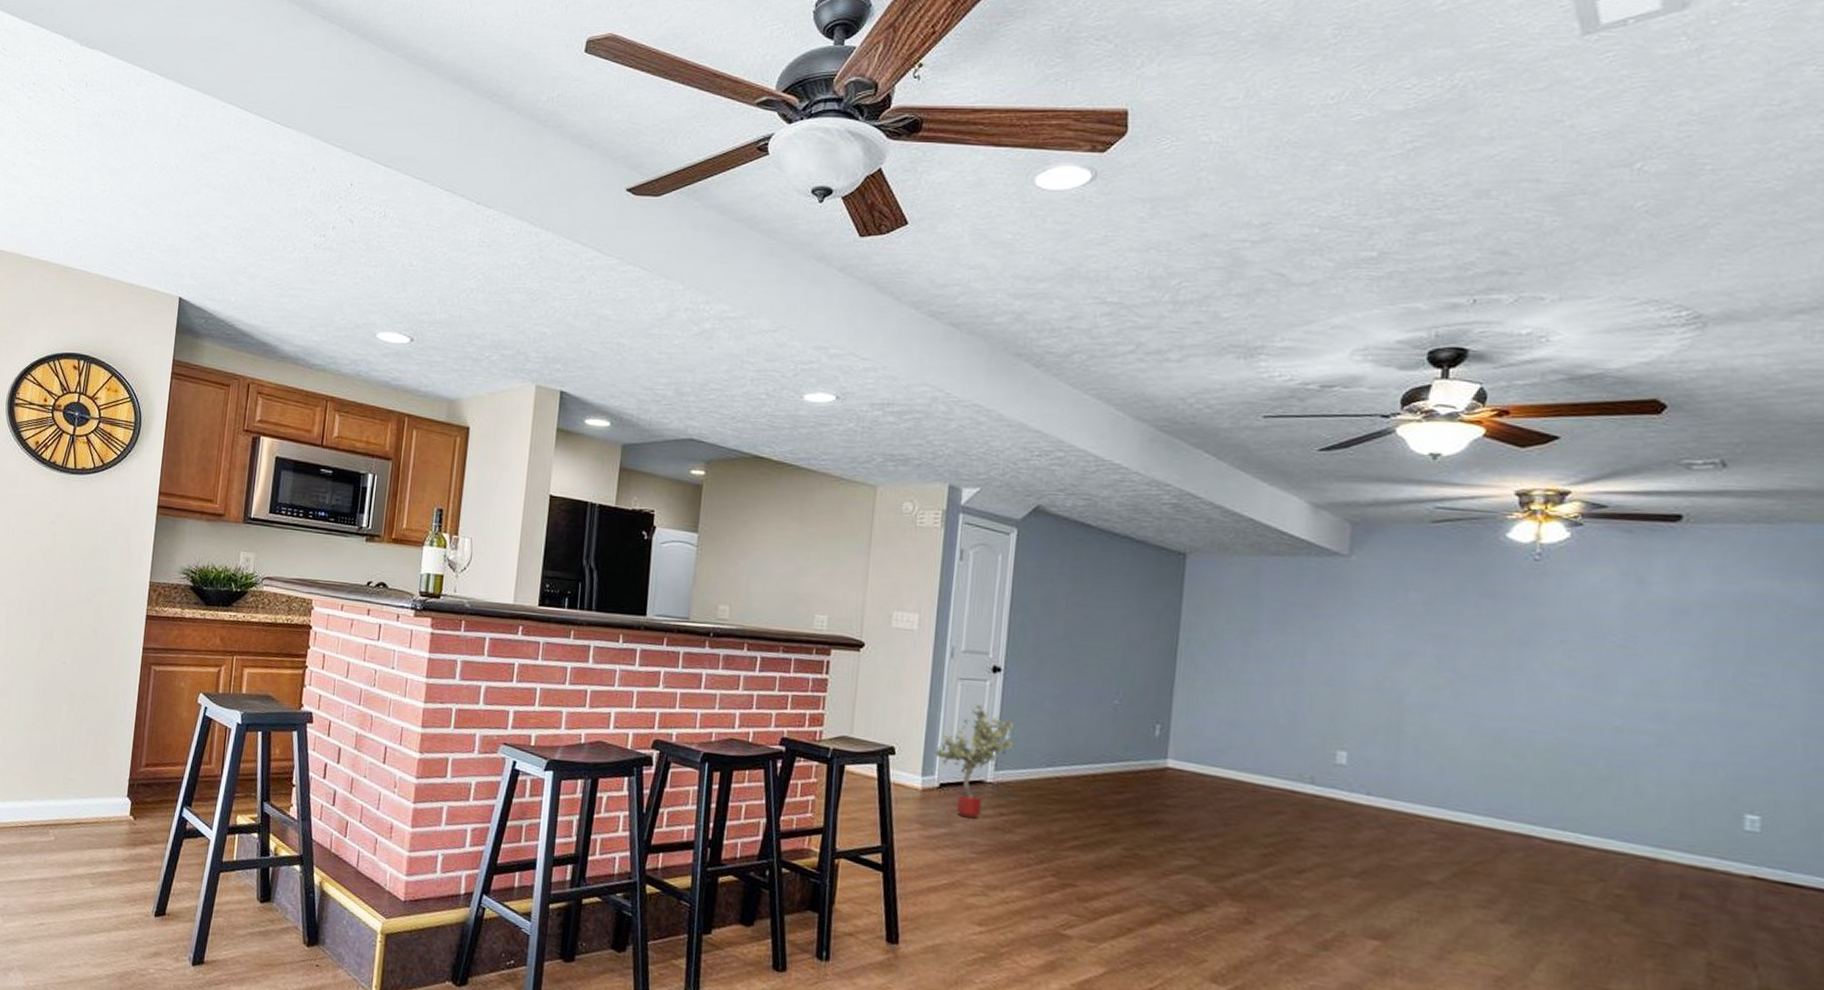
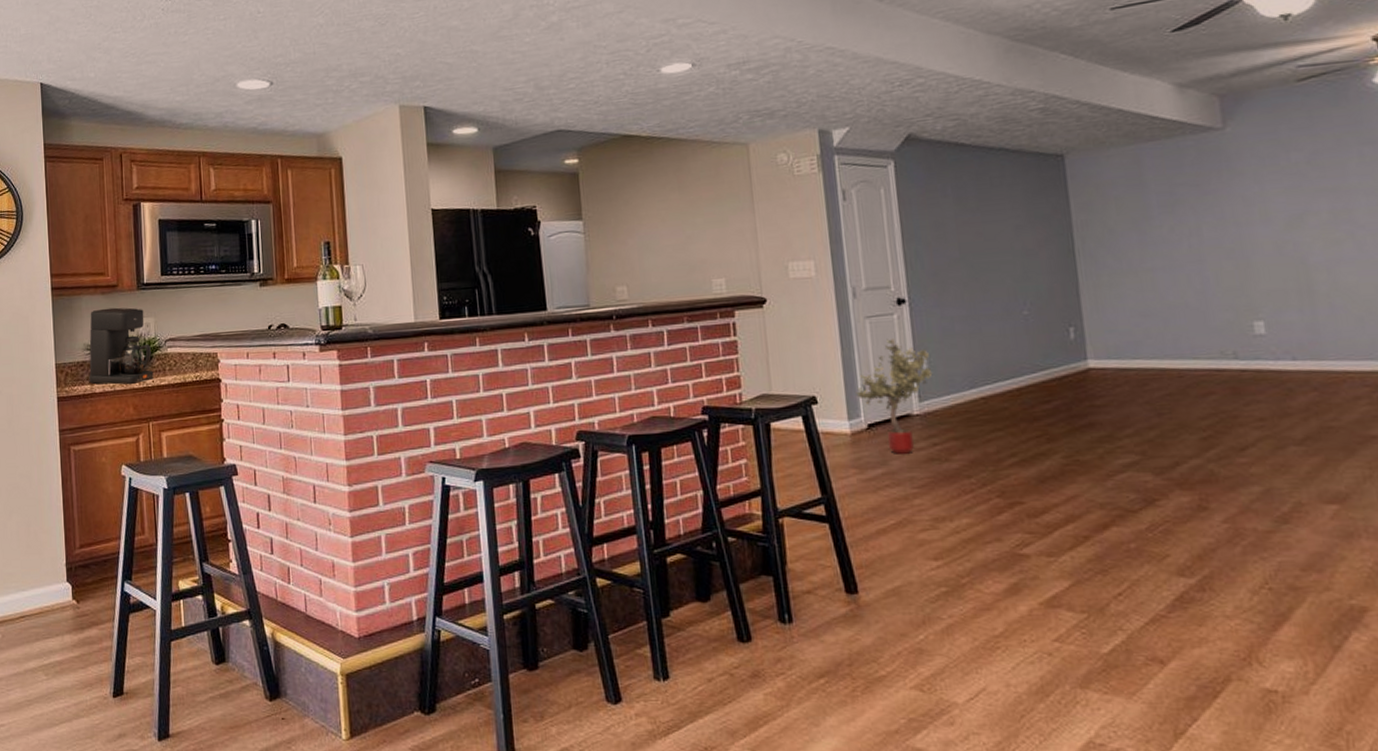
coffee maker: none [180,535,247,617] -> present [89,307,154,386]

